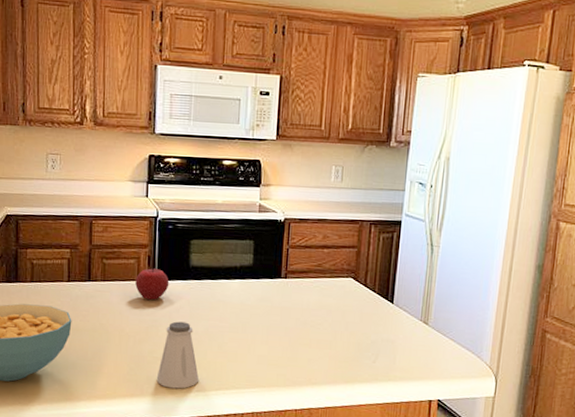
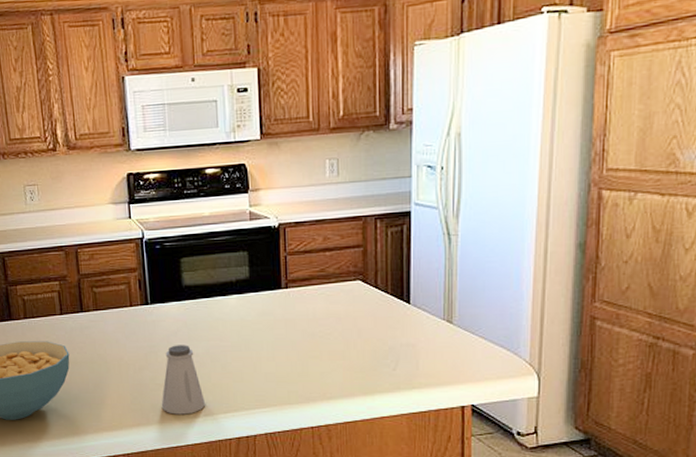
apple: present [135,267,170,300] -> none [128,291,164,325]

